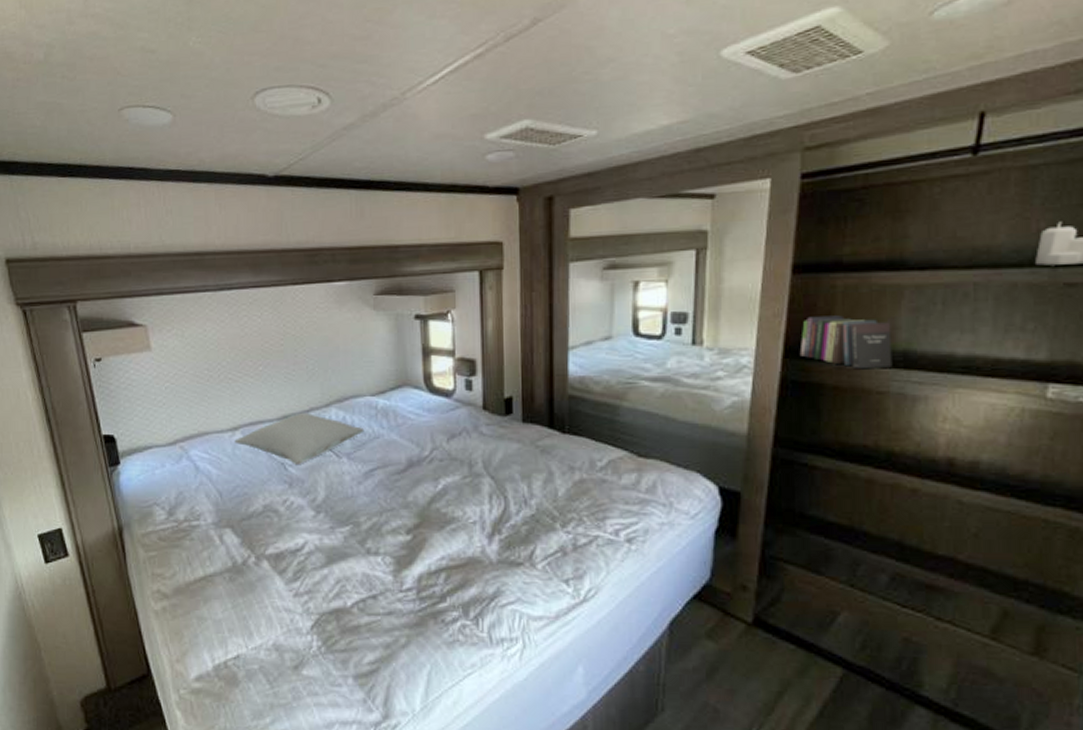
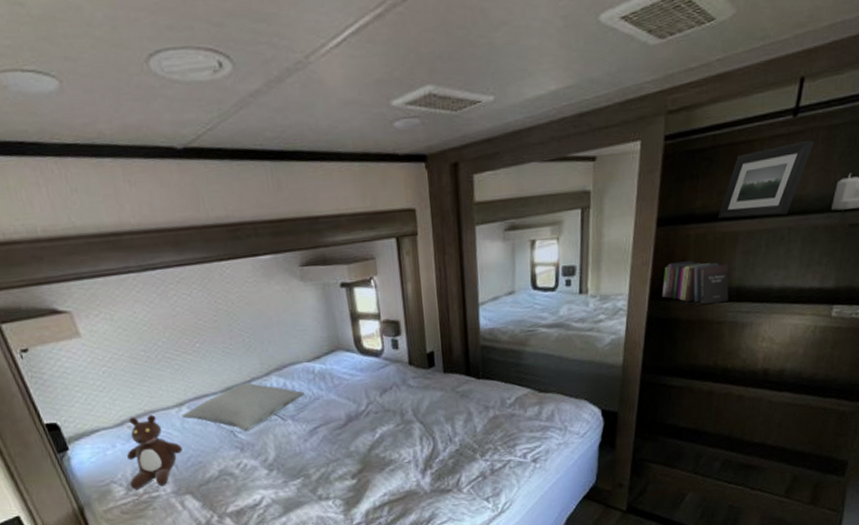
stuffed animal: none [172,436,230,516] -> present [127,414,183,490]
picture frame: none [873,183,1005,269] -> present [717,141,815,219]

